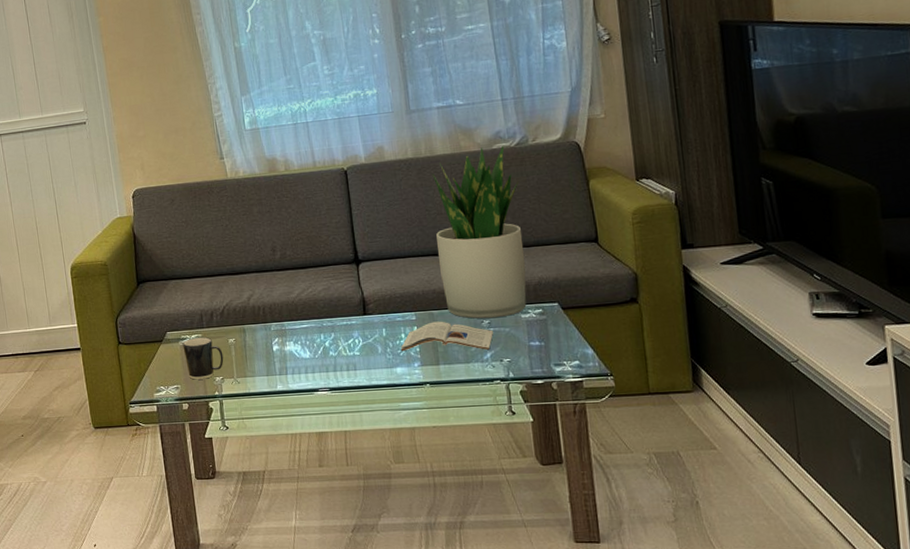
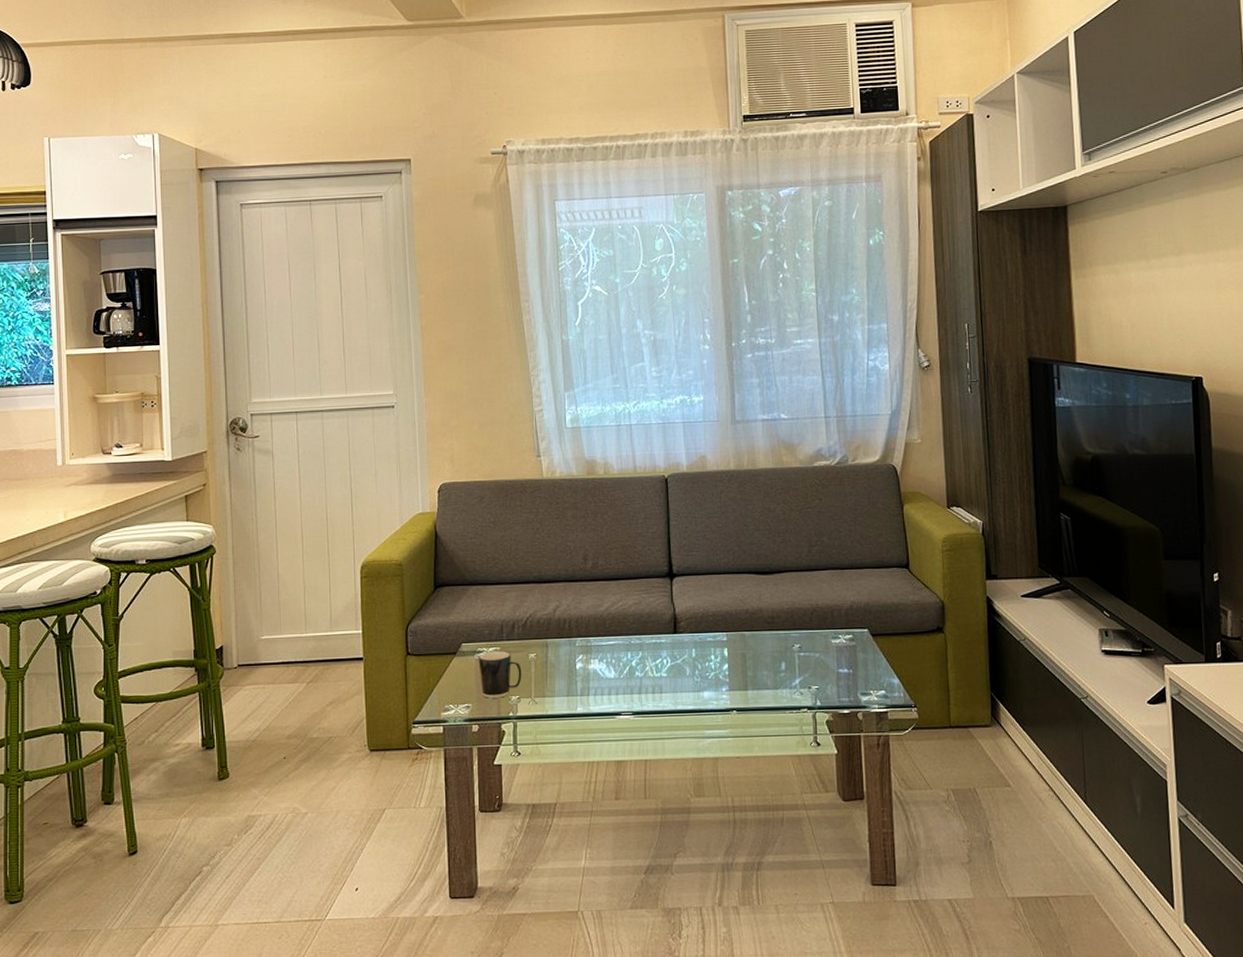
magazine: present [400,321,494,352] -> none [709,643,804,675]
planter: present [432,145,527,319] -> none [753,463,839,643]

